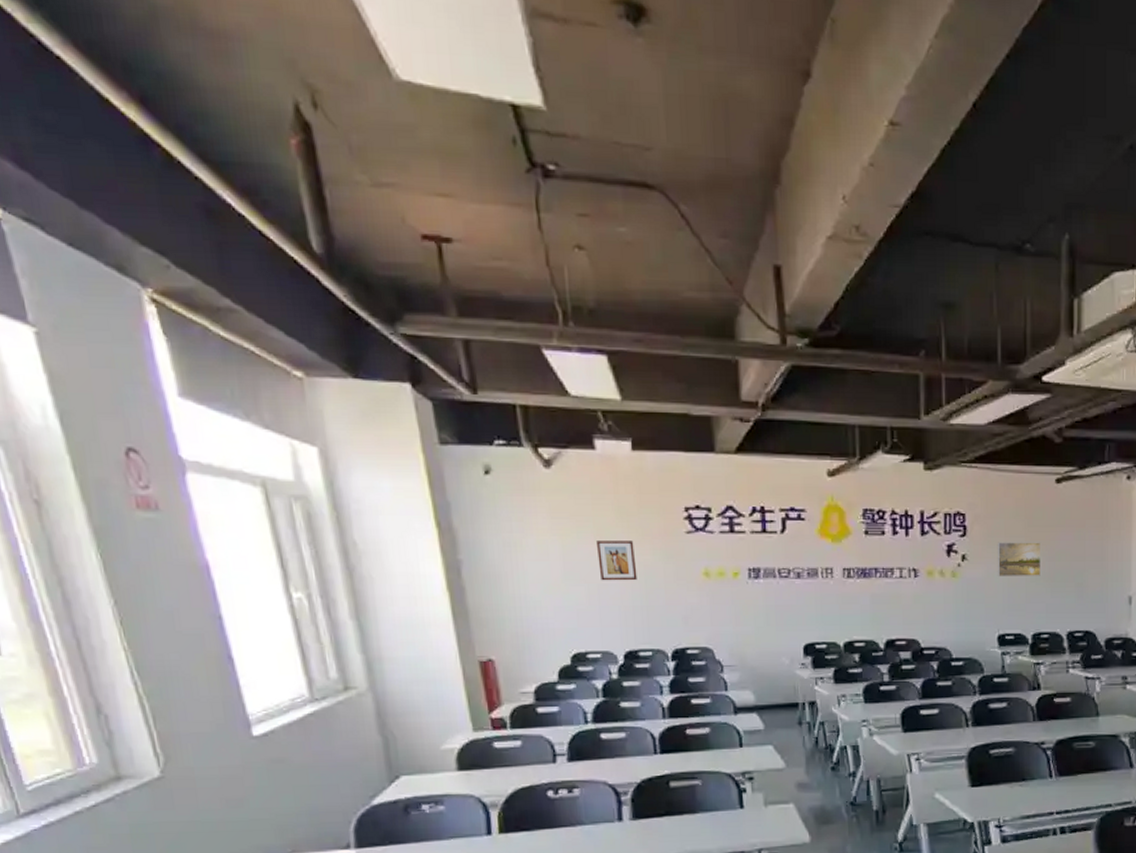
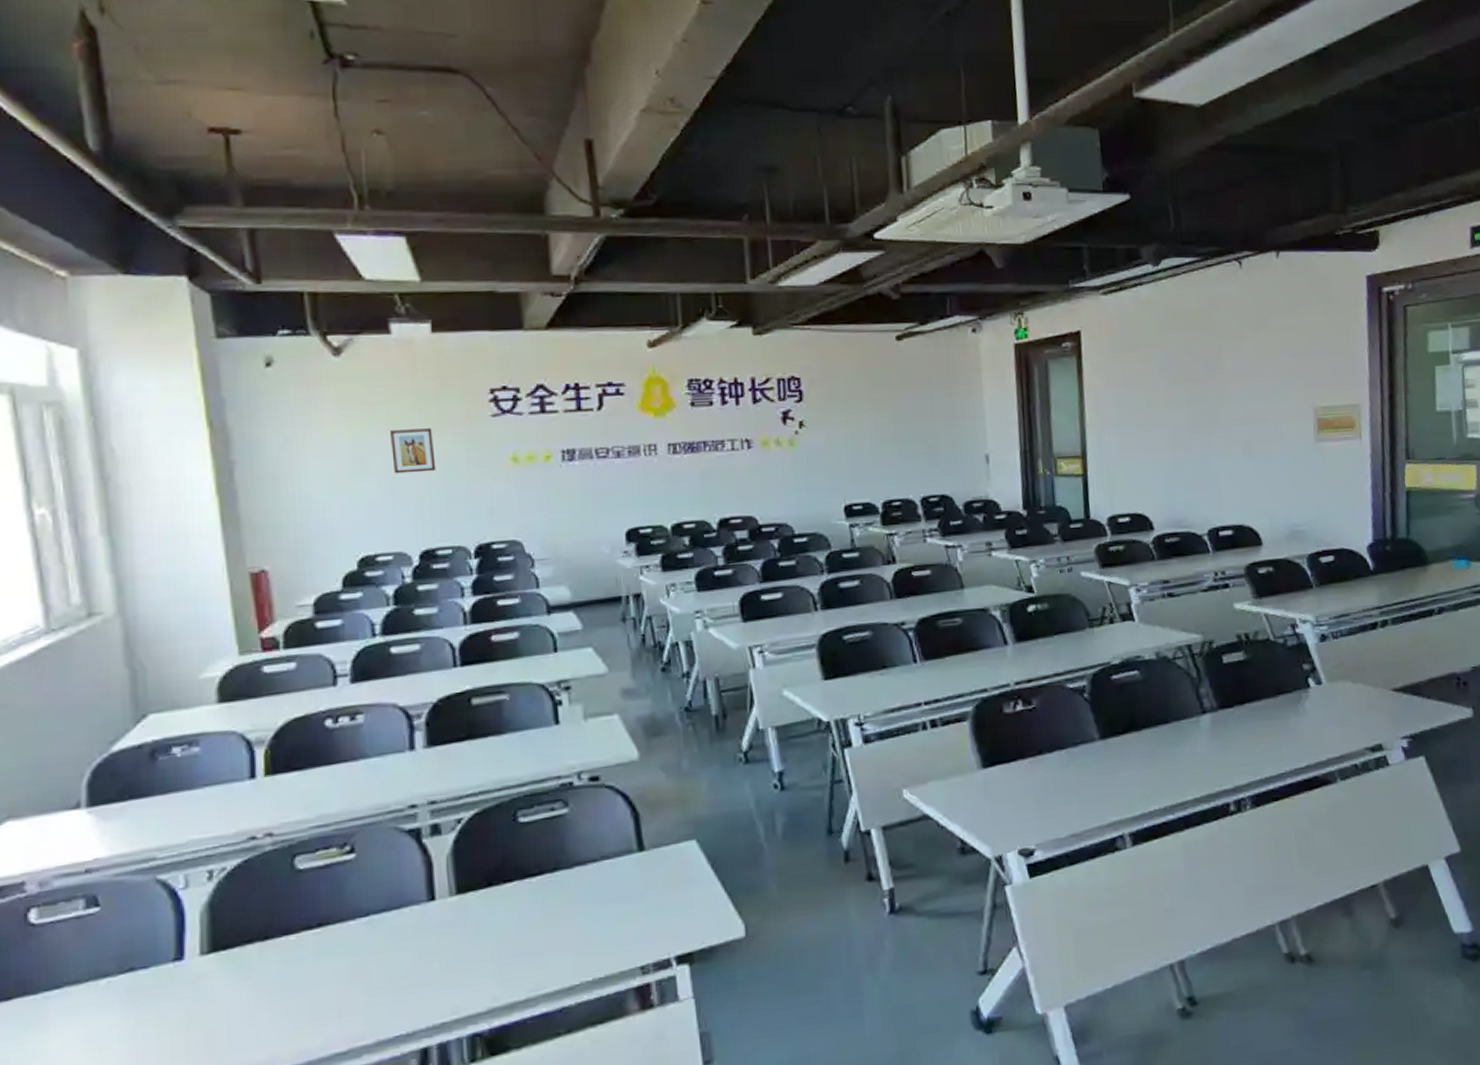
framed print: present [997,542,1042,576] -> none [837,403,887,442]

